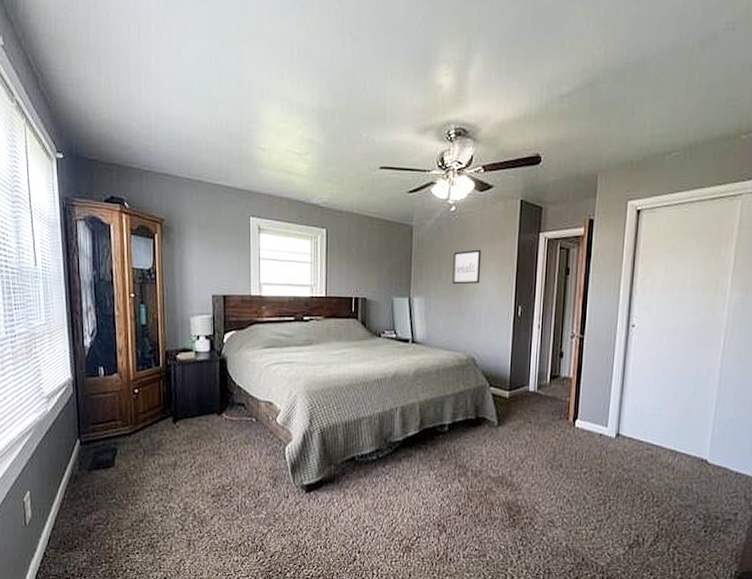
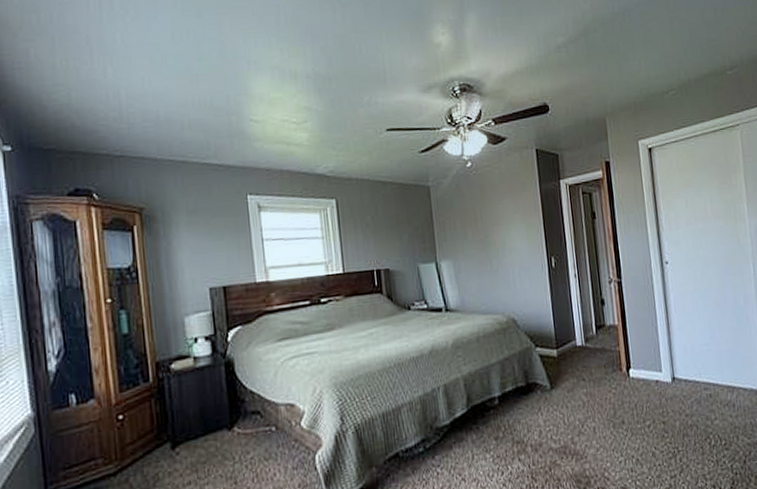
wall art: present [452,249,482,285] -> none [476,203,508,243]

